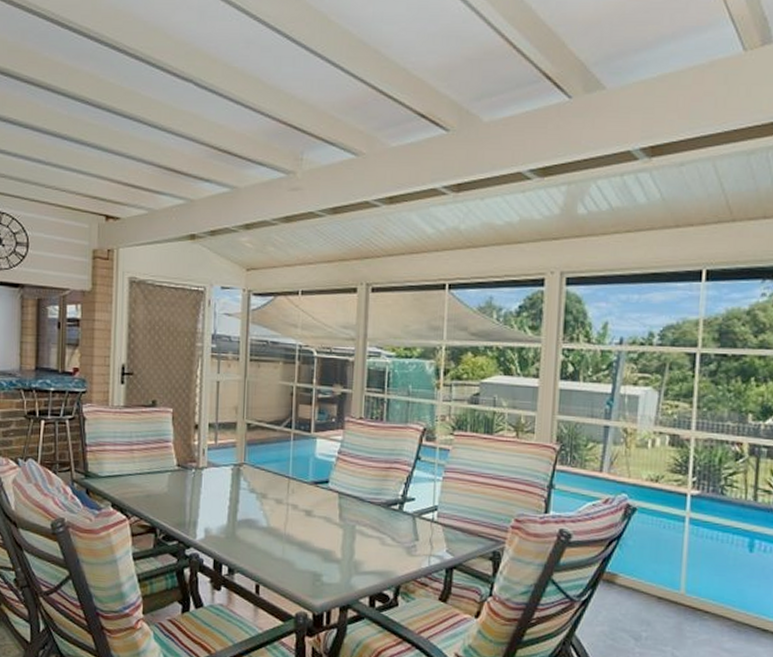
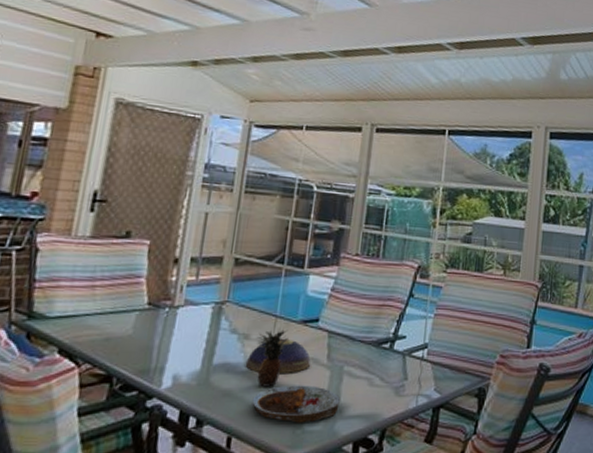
decorative bowl: none [265,498,324,531] -> present [245,338,311,374]
fruit: none [273,489,302,542] -> present [256,328,289,387]
plate: none [274,541,354,576] -> present [252,385,340,423]

